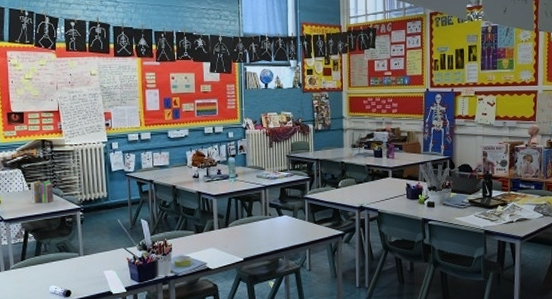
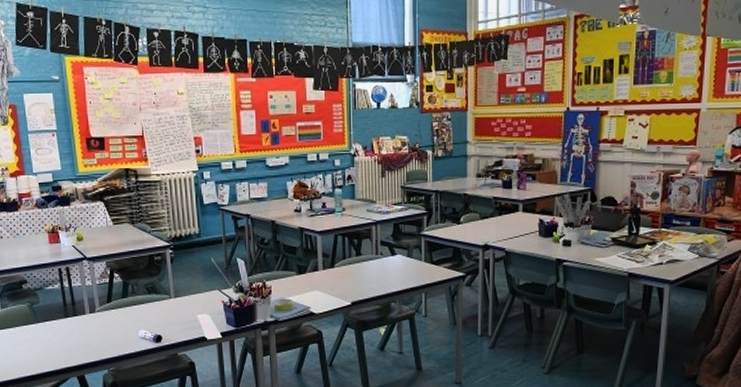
books: present [31,180,54,204] -> none [114,214,141,241]

